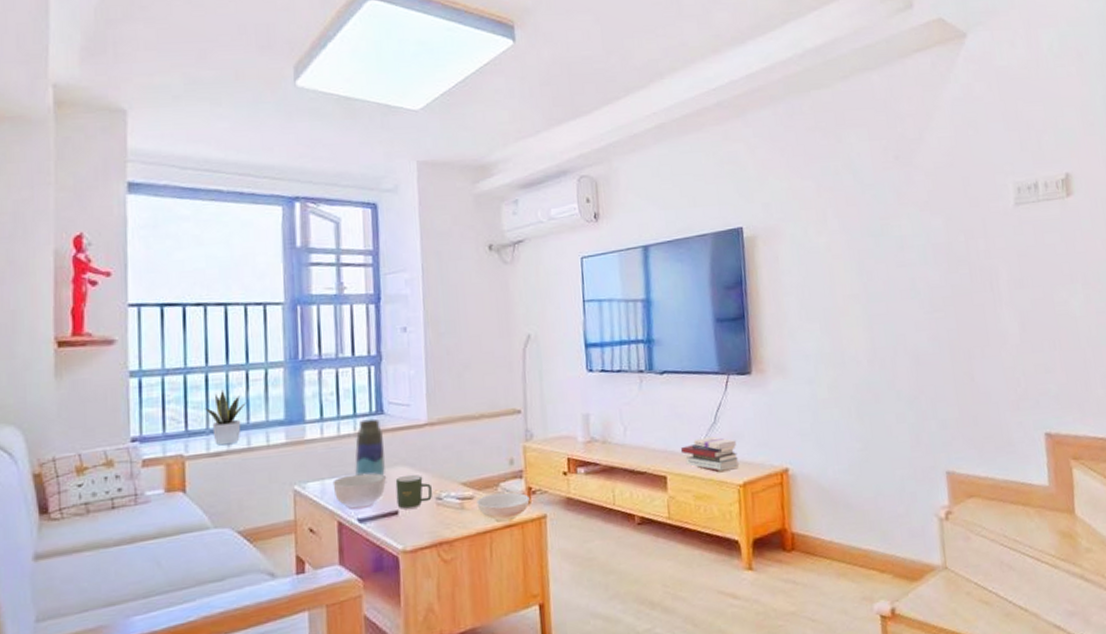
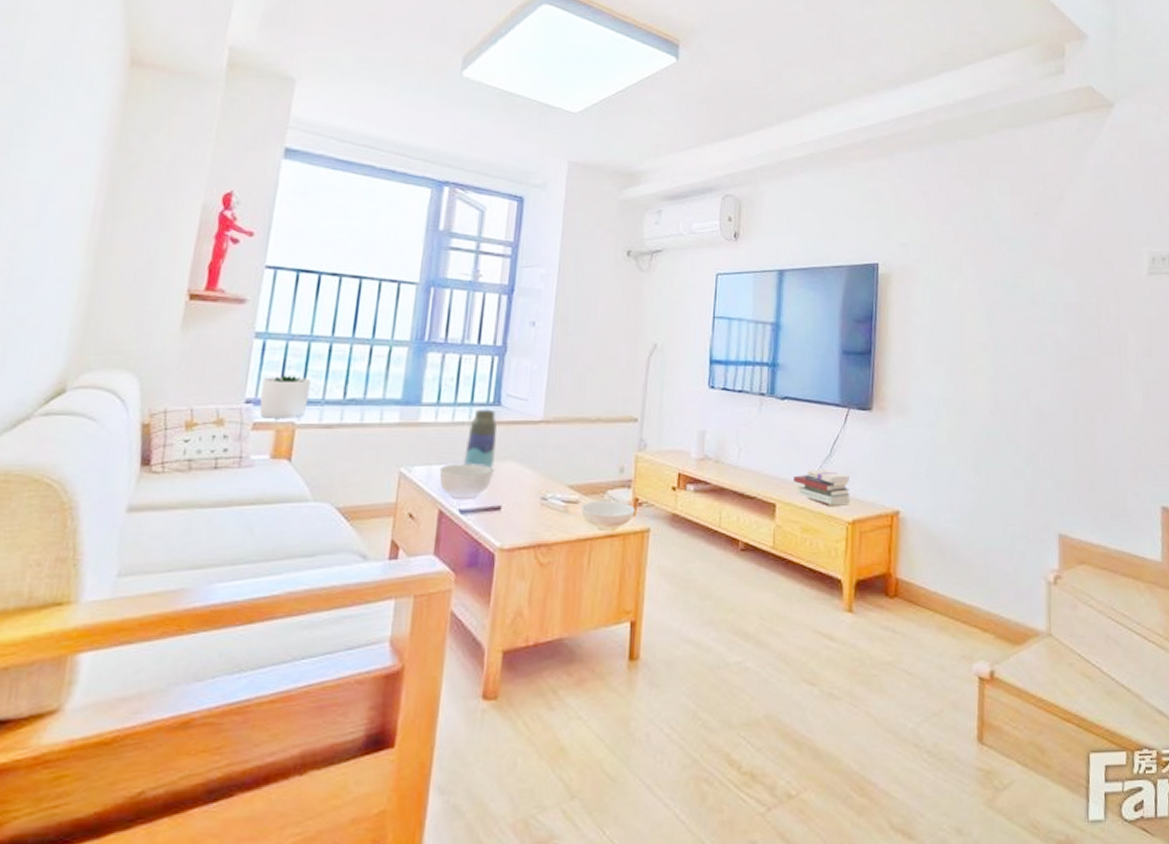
planter: none [145,409,193,455] -> present [259,374,311,419]
potted plant: present [205,389,248,446] -> none [324,361,368,418]
mug: present [395,475,432,509] -> none [501,472,538,505]

